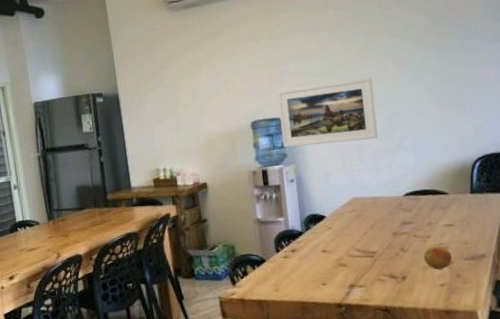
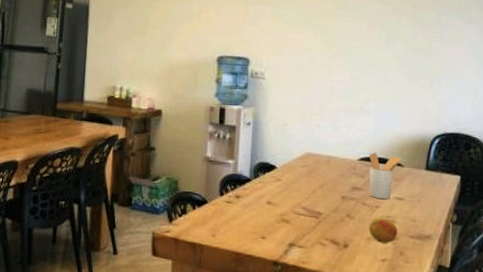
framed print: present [277,77,378,148] -> none [245,30,345,97]
utensil holder: none [414,185,446,229] -> present [369,152,402,200]

